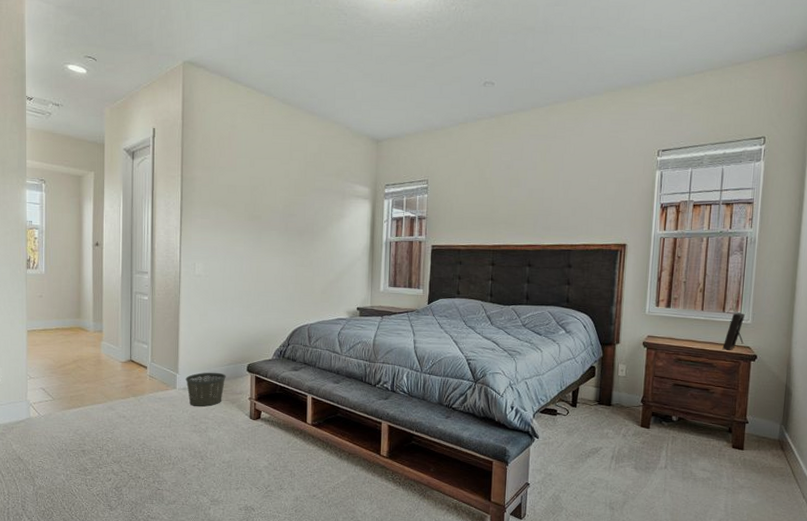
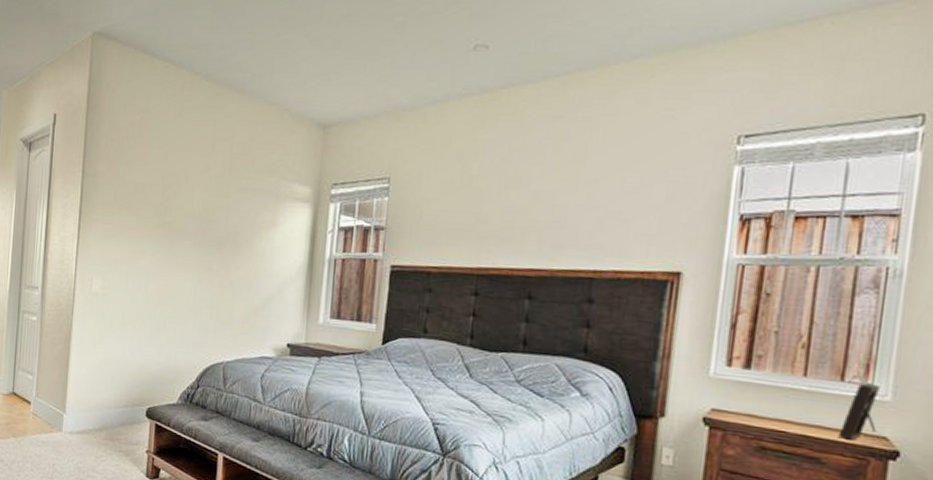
basket: present [185,372,226,407] -> none [73,414,121,457]

